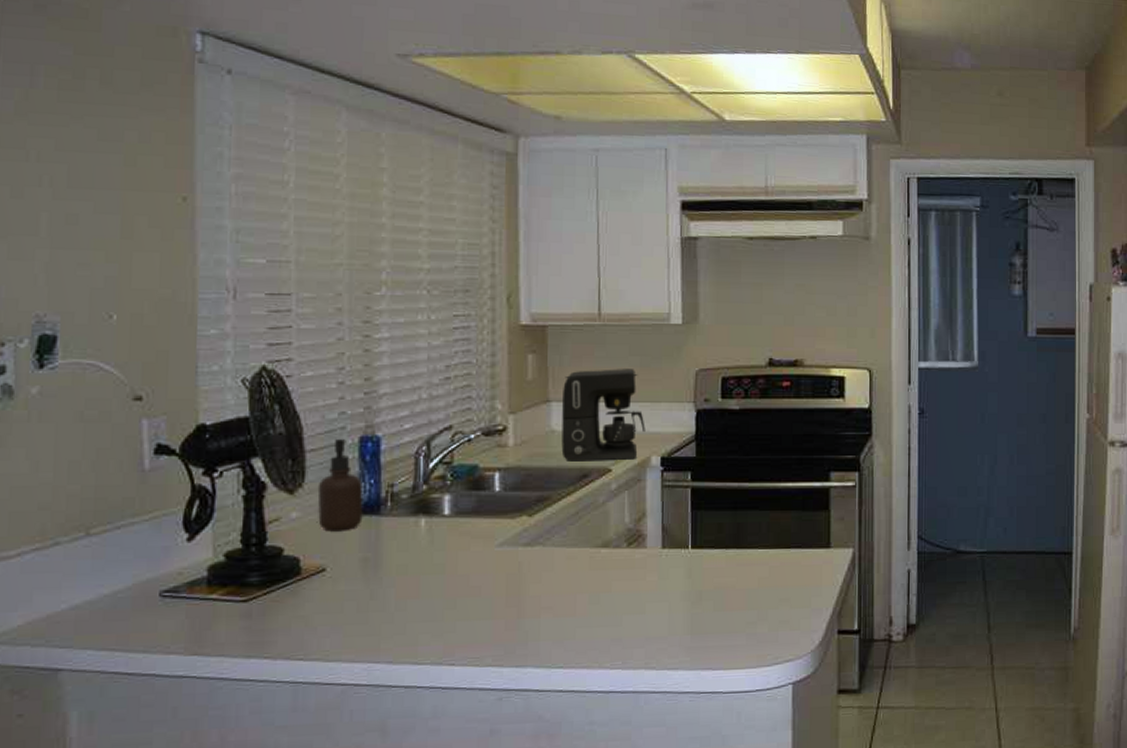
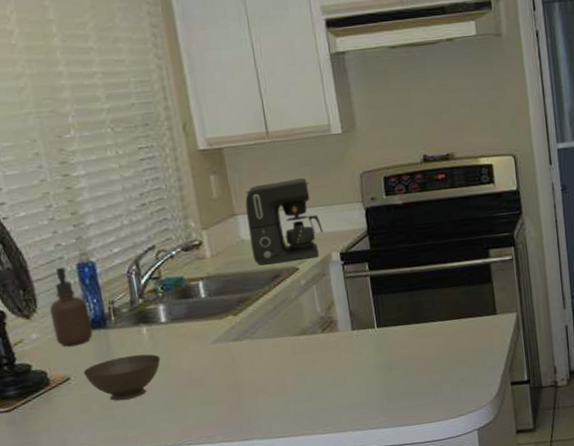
bowl: none [342,549,435,603] -> present [83,354,161,401]

